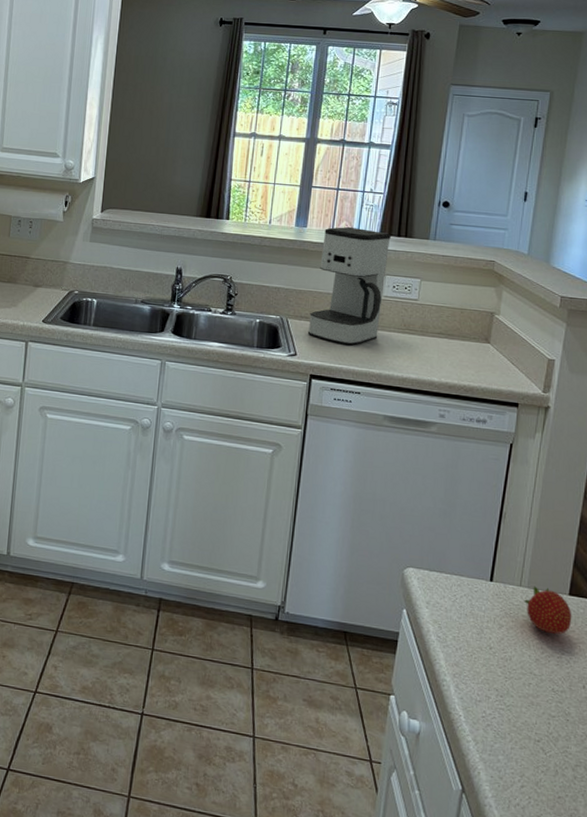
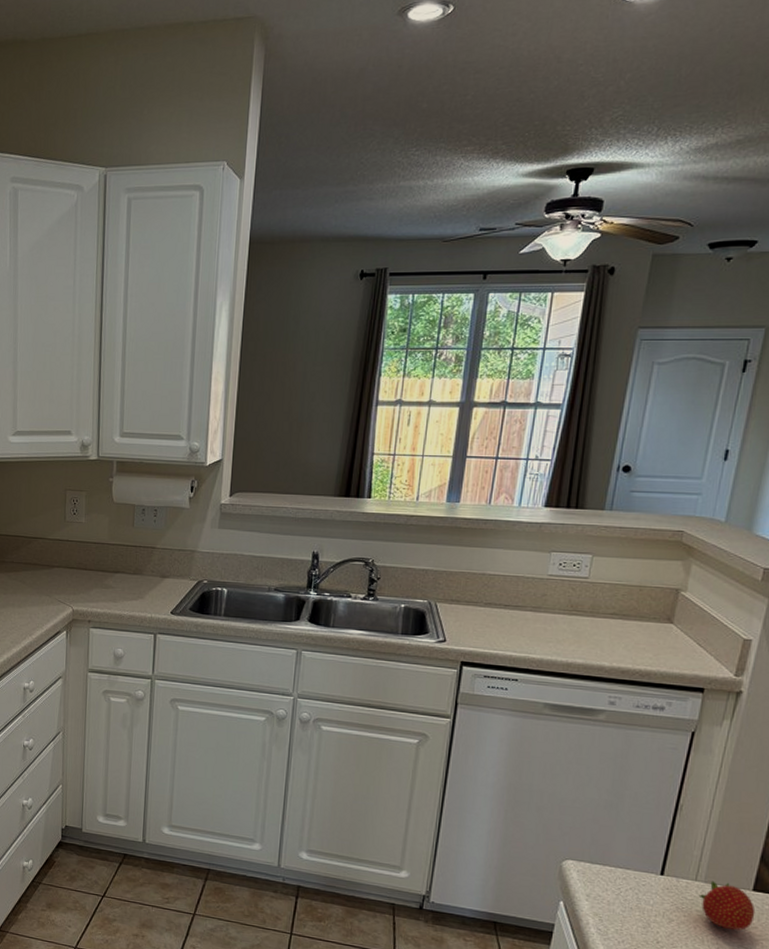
coffee maker: present [307,226,391,345] -> none [458,499,559,629]

